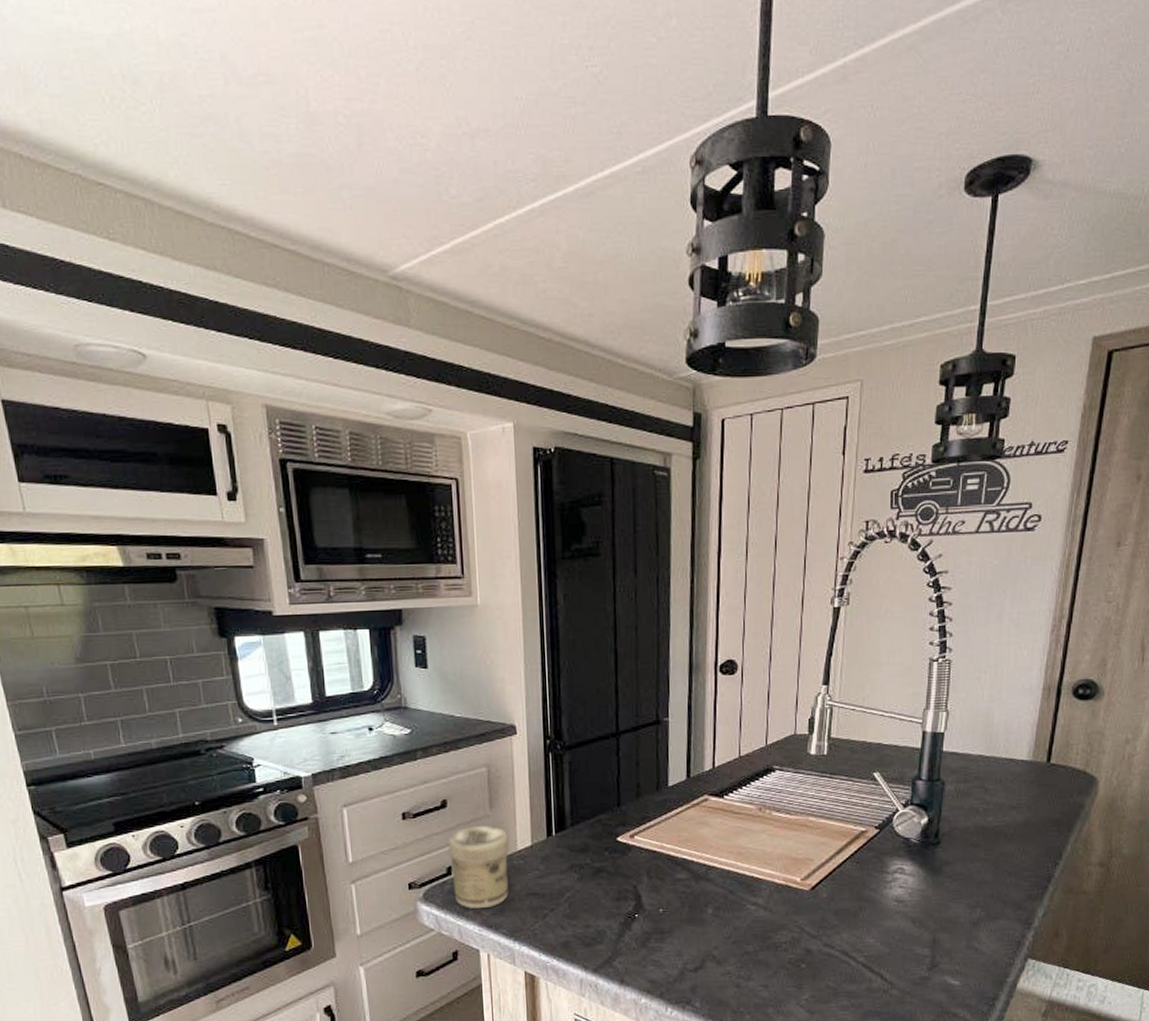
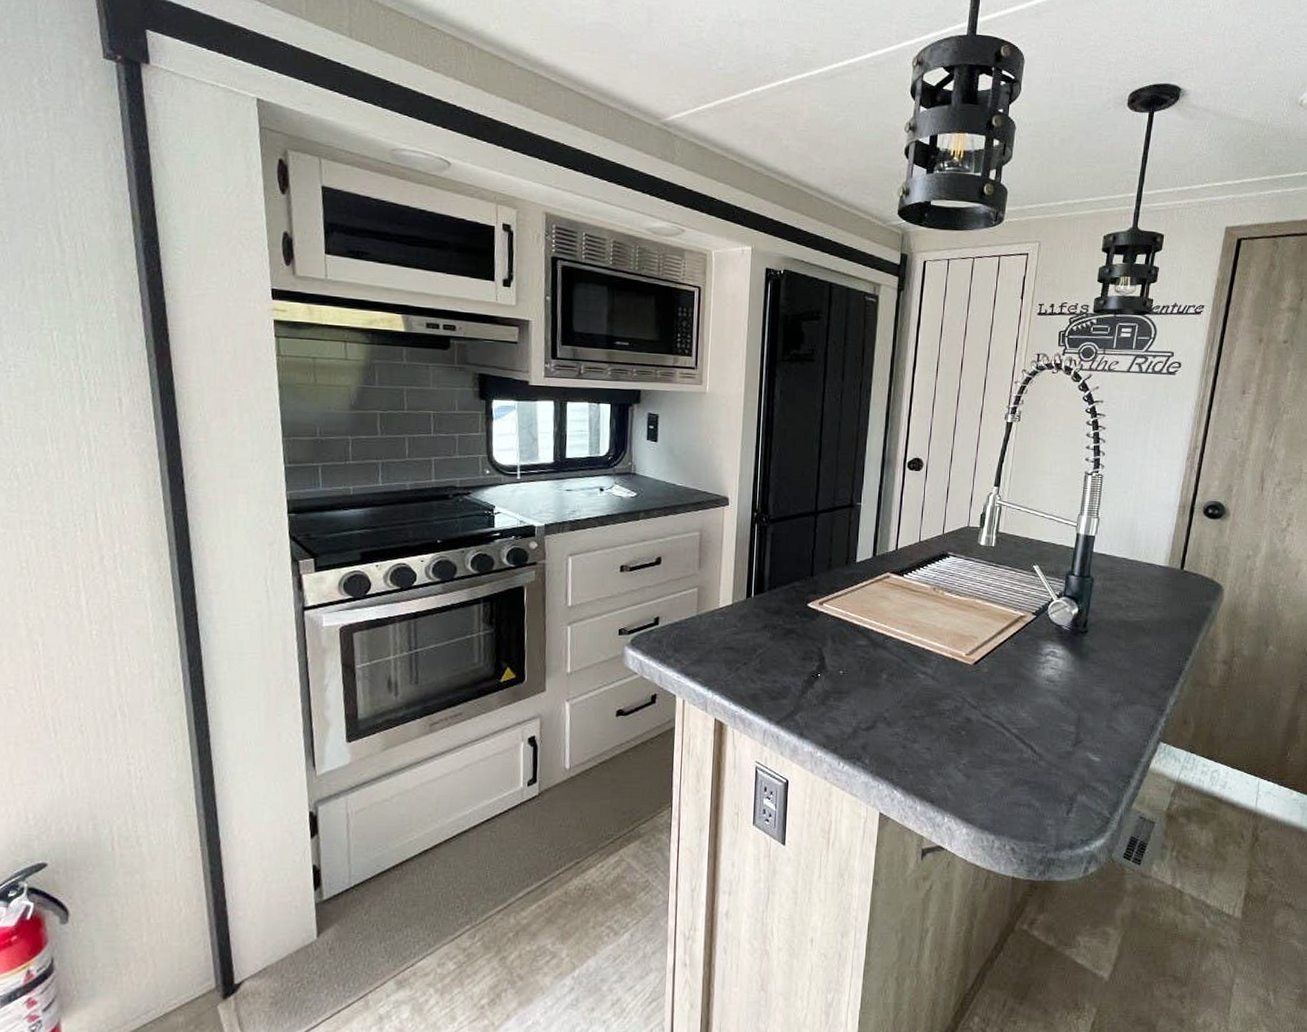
jar: present [448,825,509,909] -> none [658,582,712,658]

